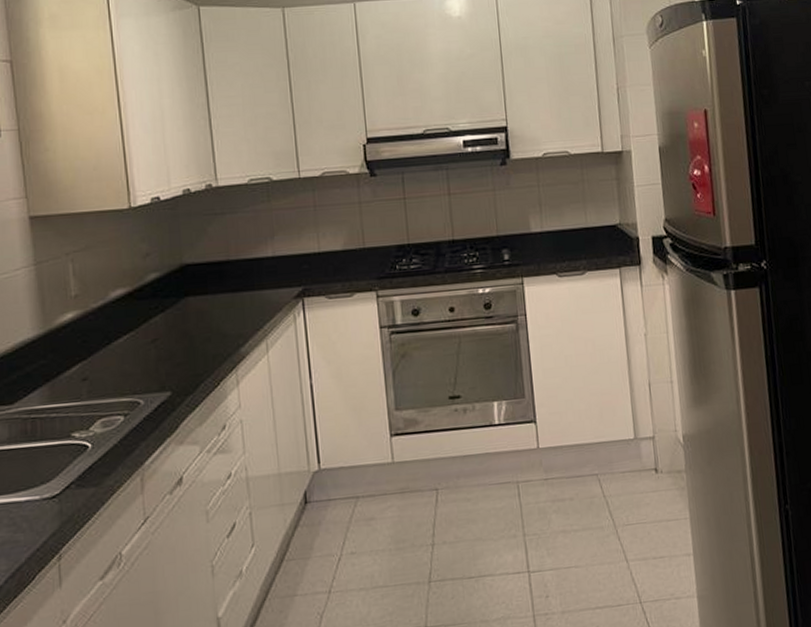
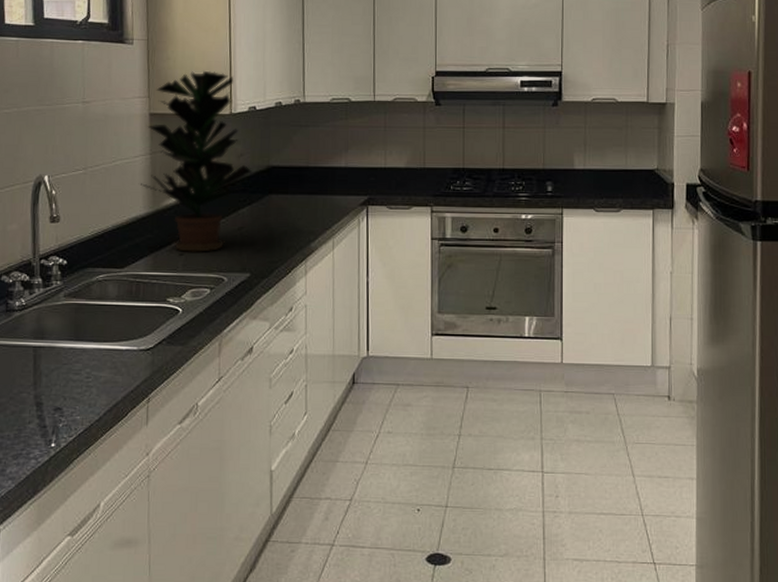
potted plant: none [26,160,164,376] -> present [141,70,253,252]

